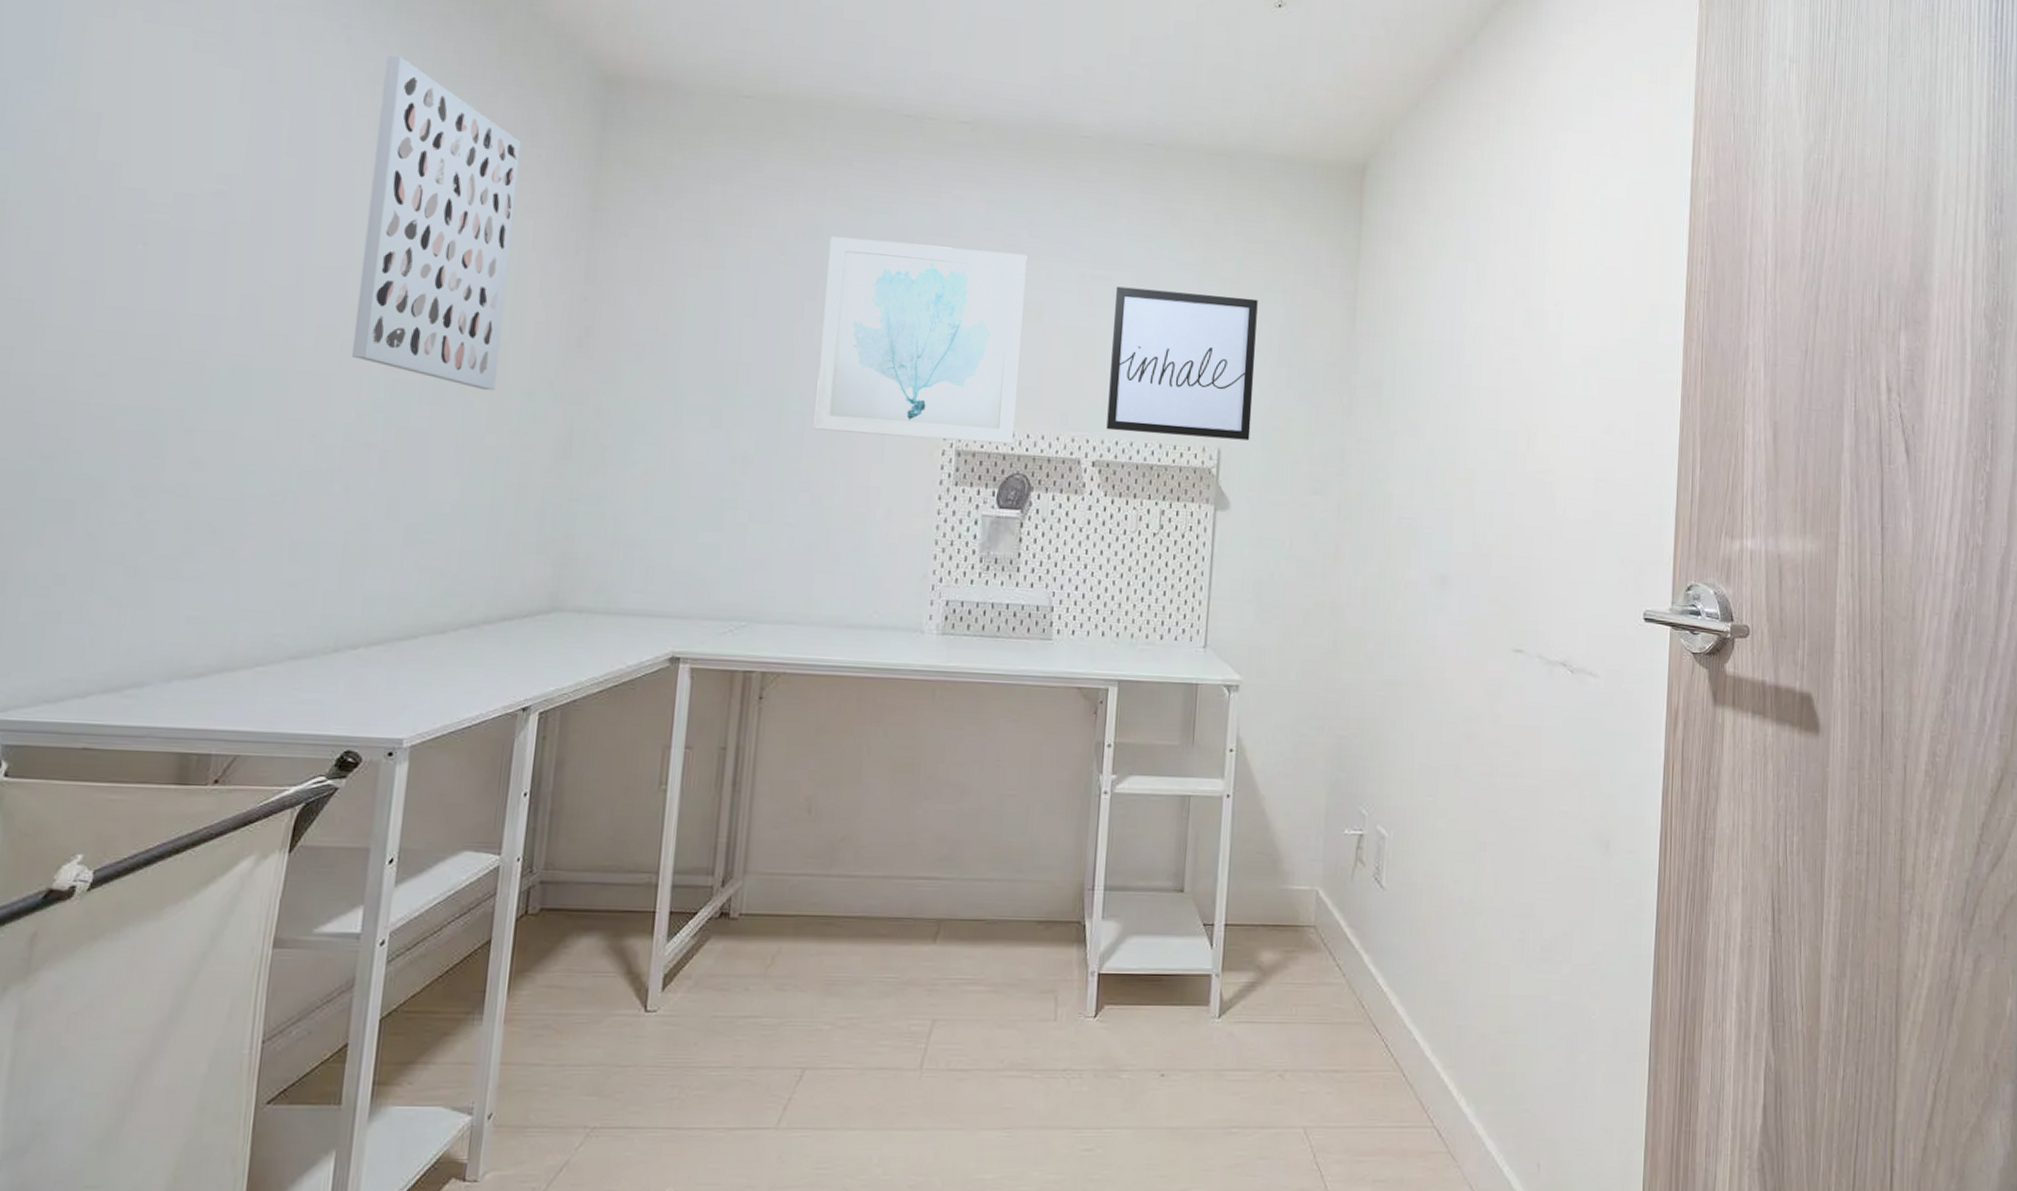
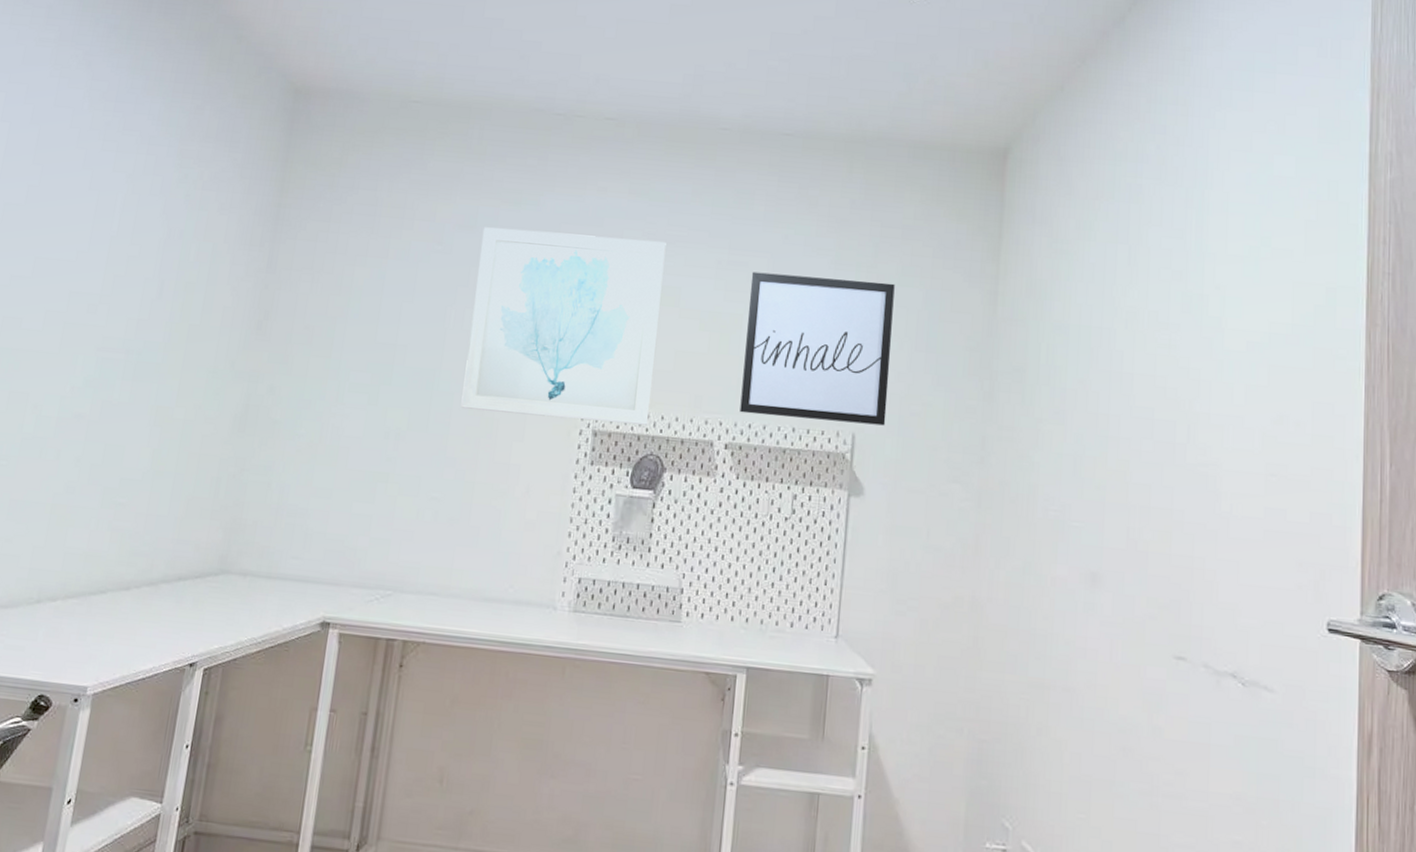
wall art: present [351,55,521,391] -> none [71,76,221,369]

